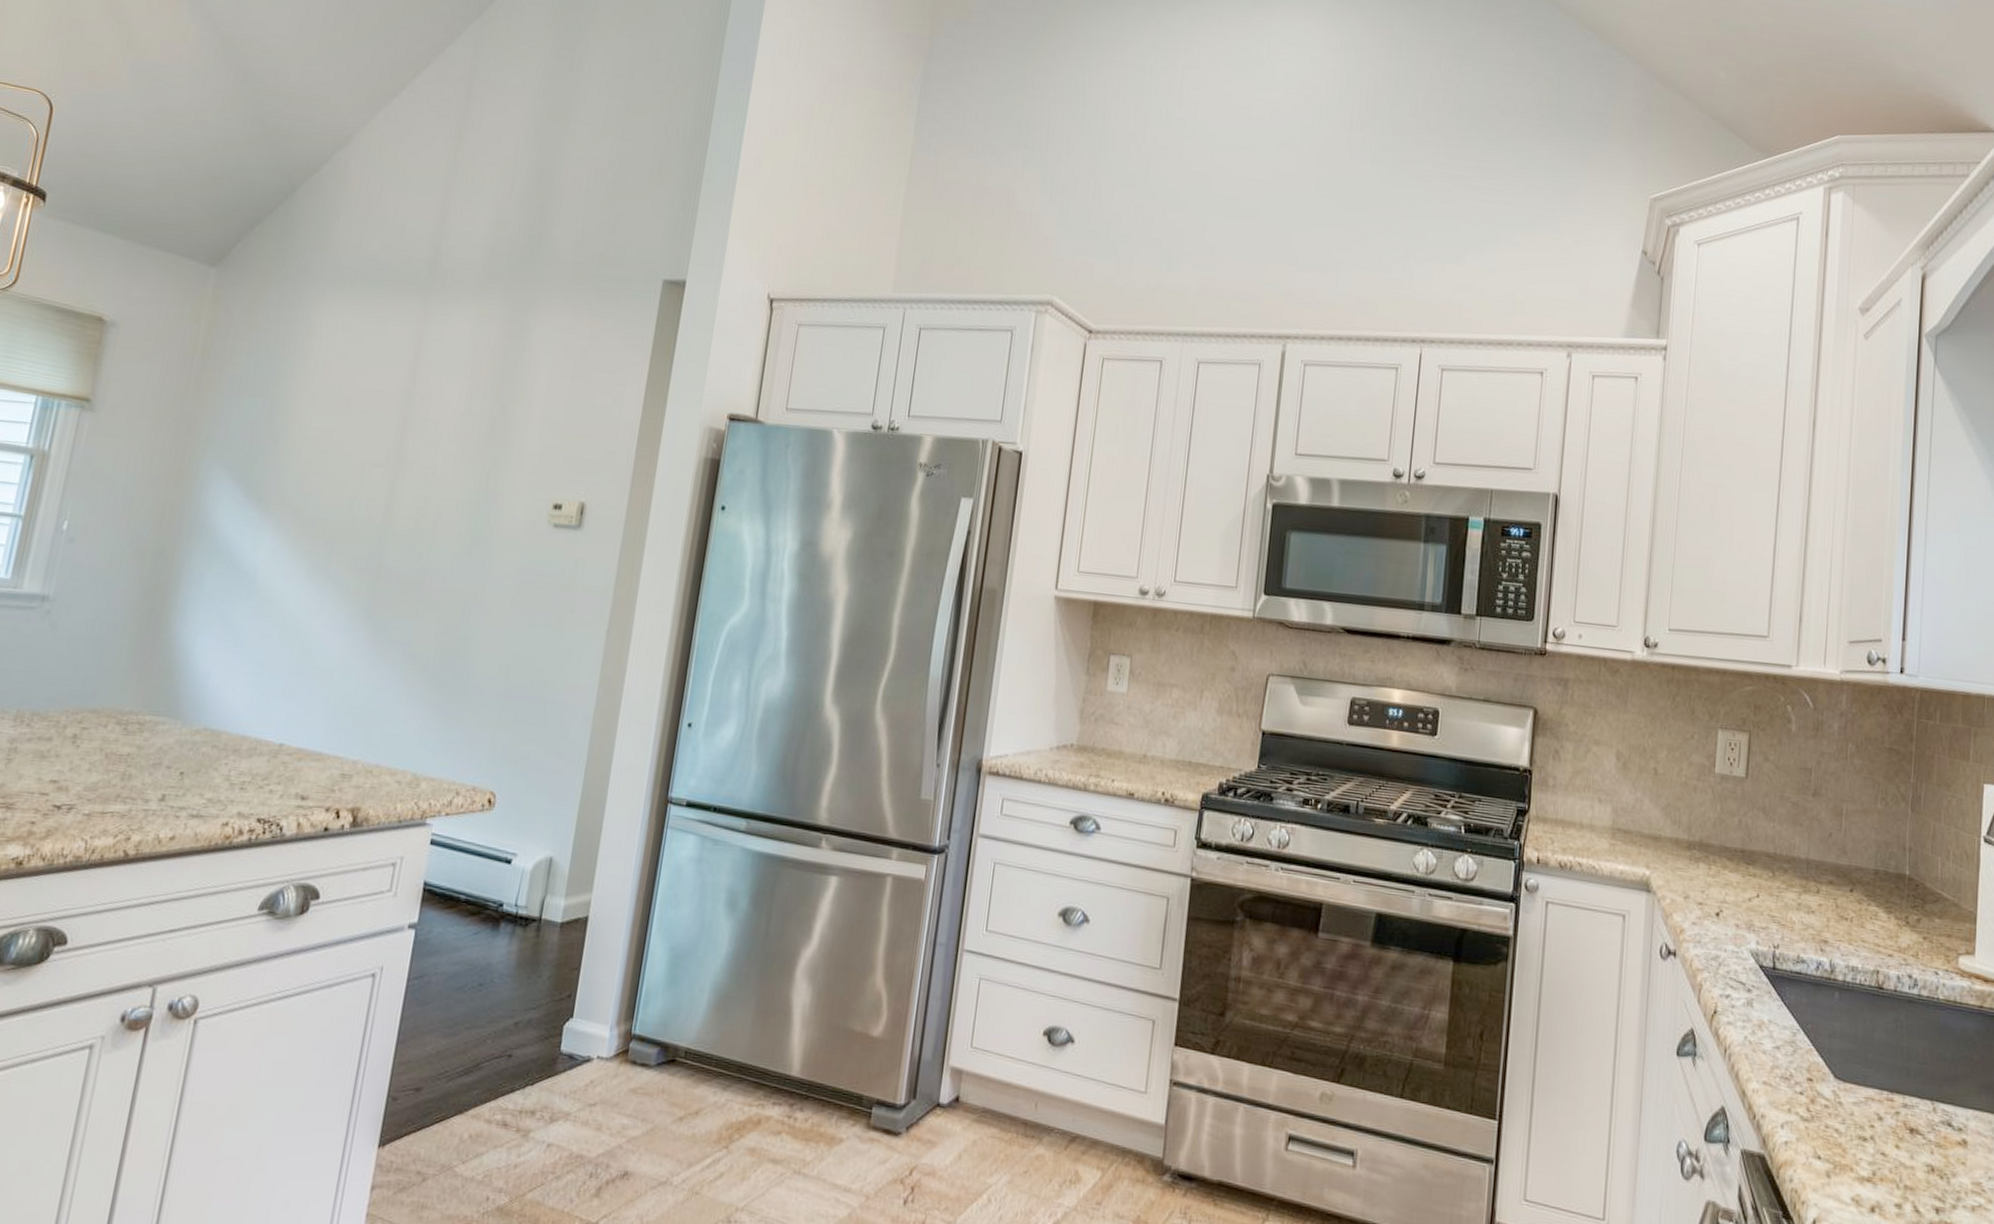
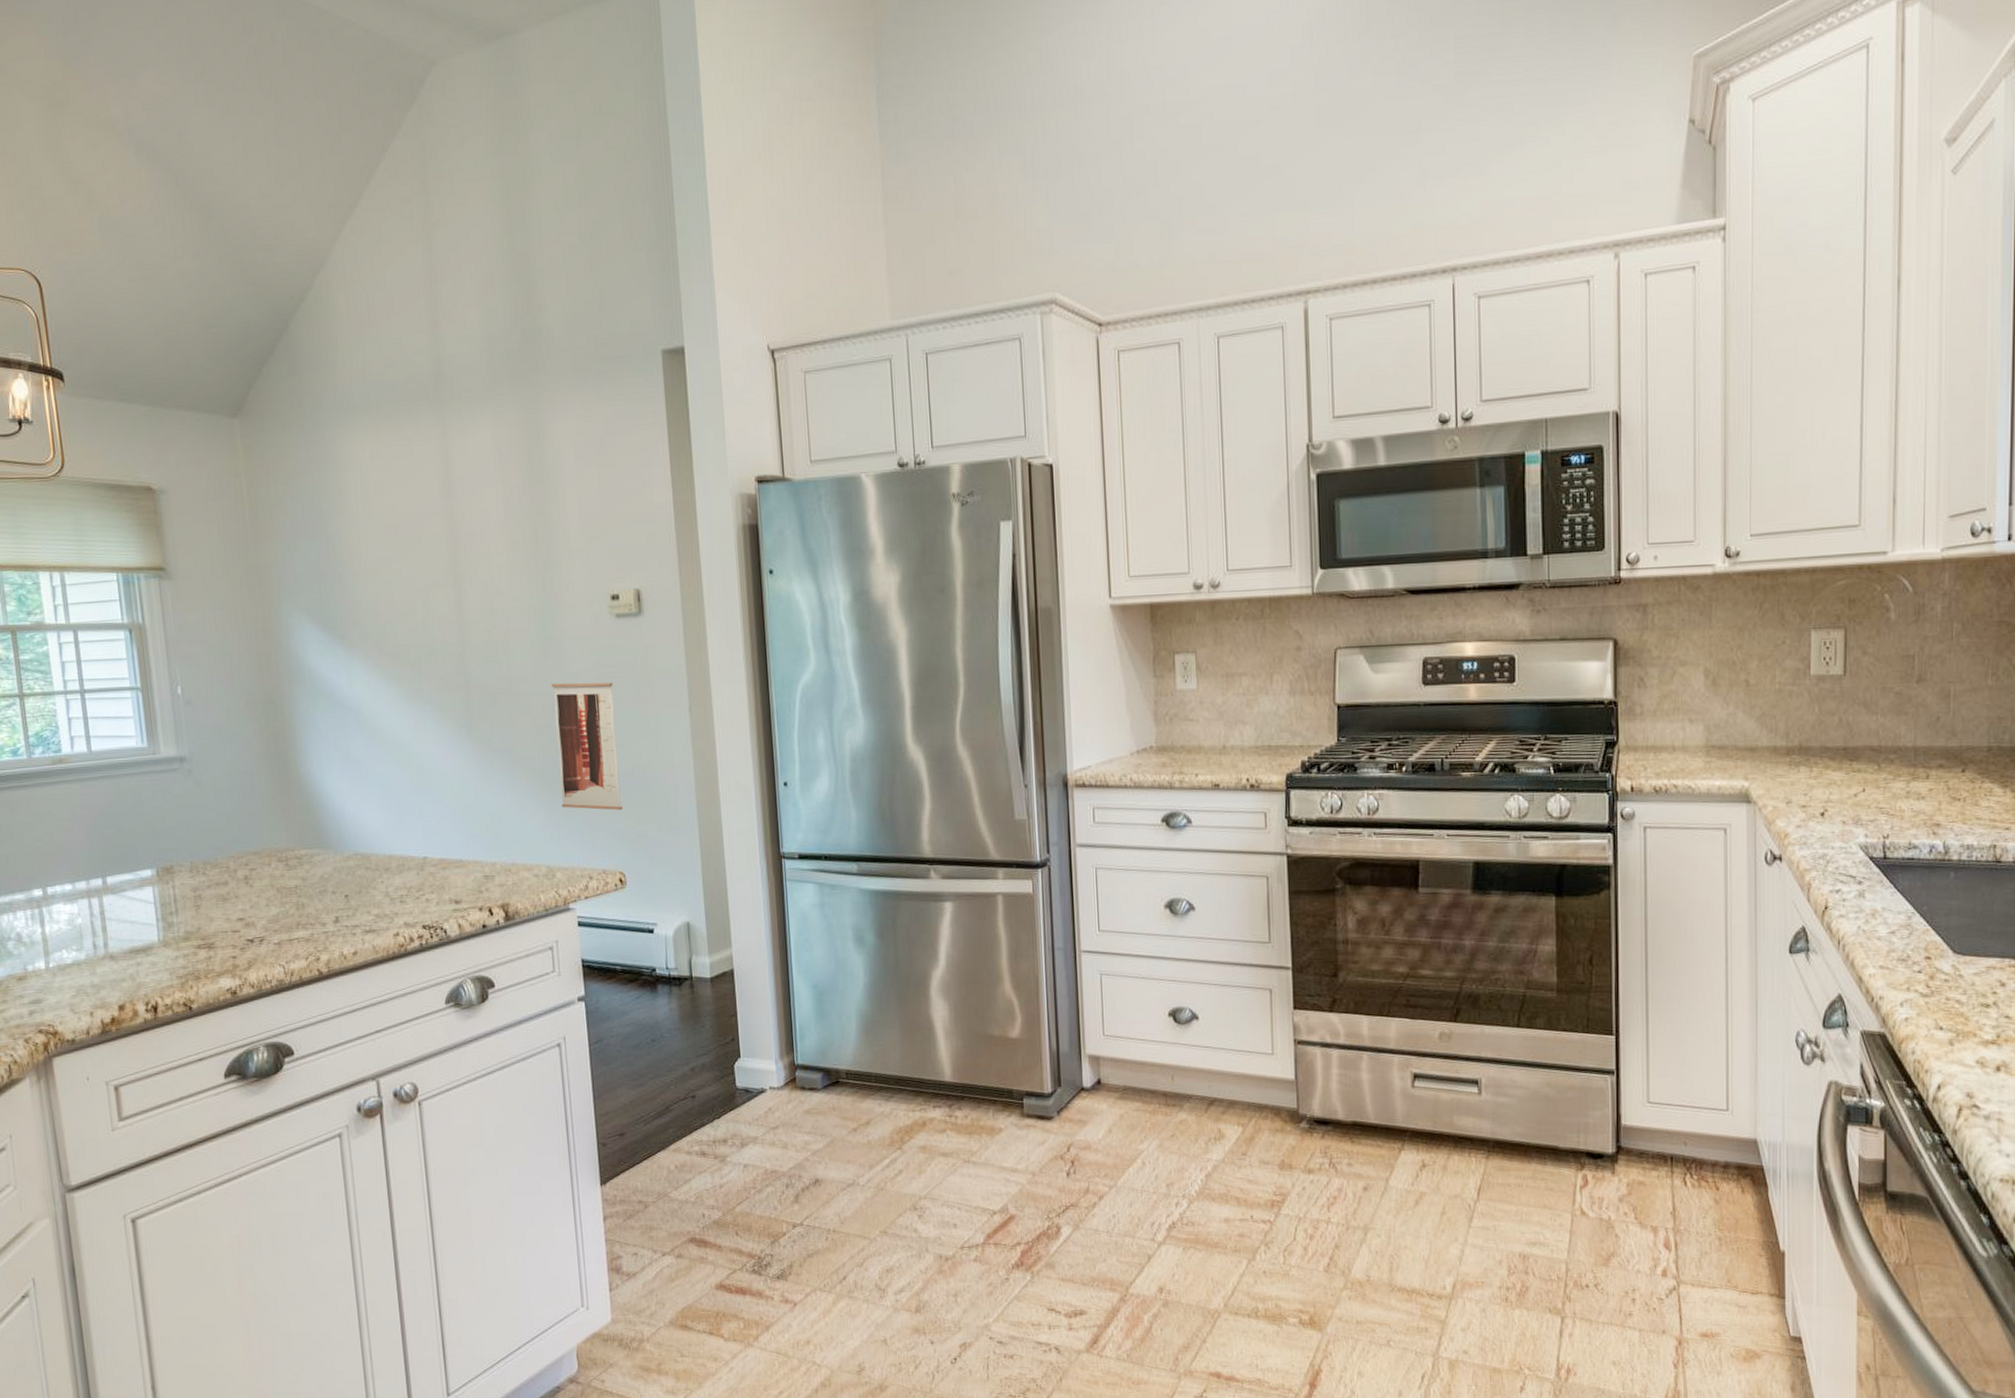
wall art: none [446,583,534,726] -> present [551,682,623,810]

